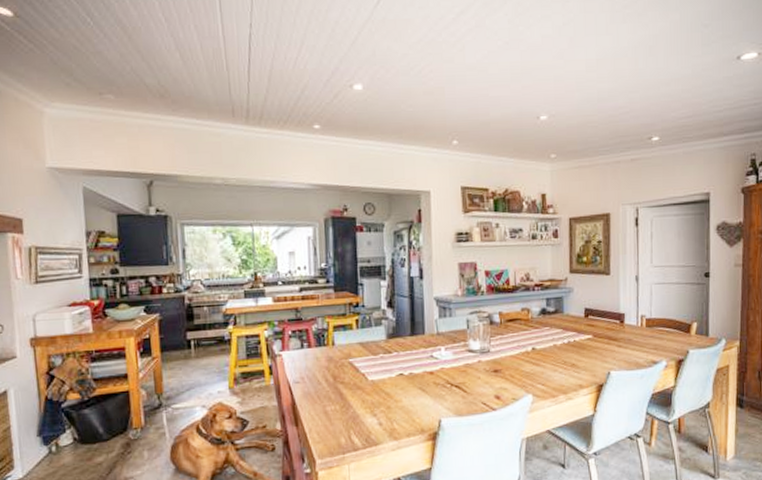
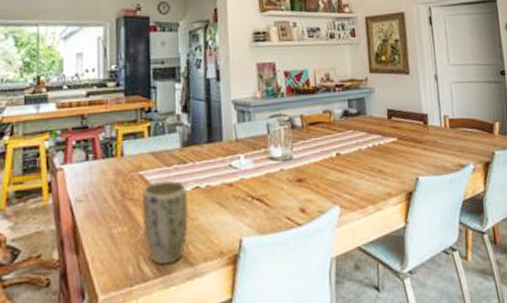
plant pot: none [351,367,394,438] -> present [141,180,189,265]

